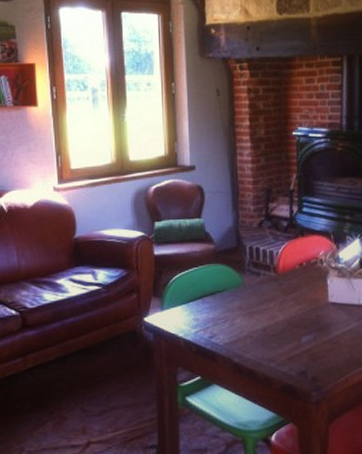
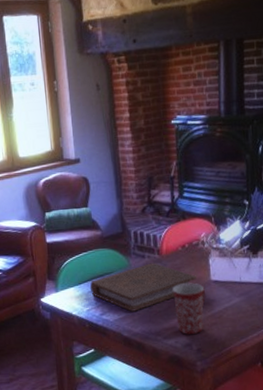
book: none [199,281,314,335] -> present [89,263,196,312]
mug: none [288,304,323,361] -> present [173,283,206,334]

